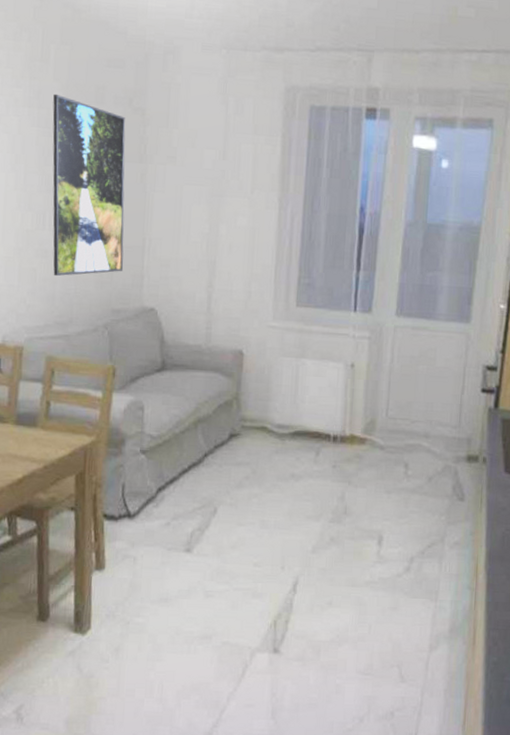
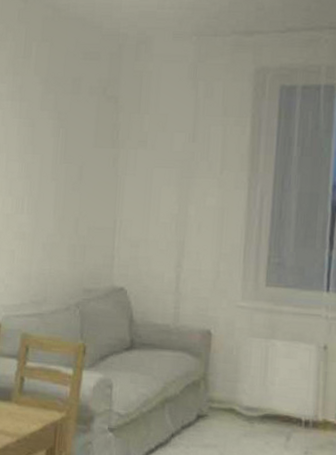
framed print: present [52,93,126,277] -> none [30,87,100,258]

